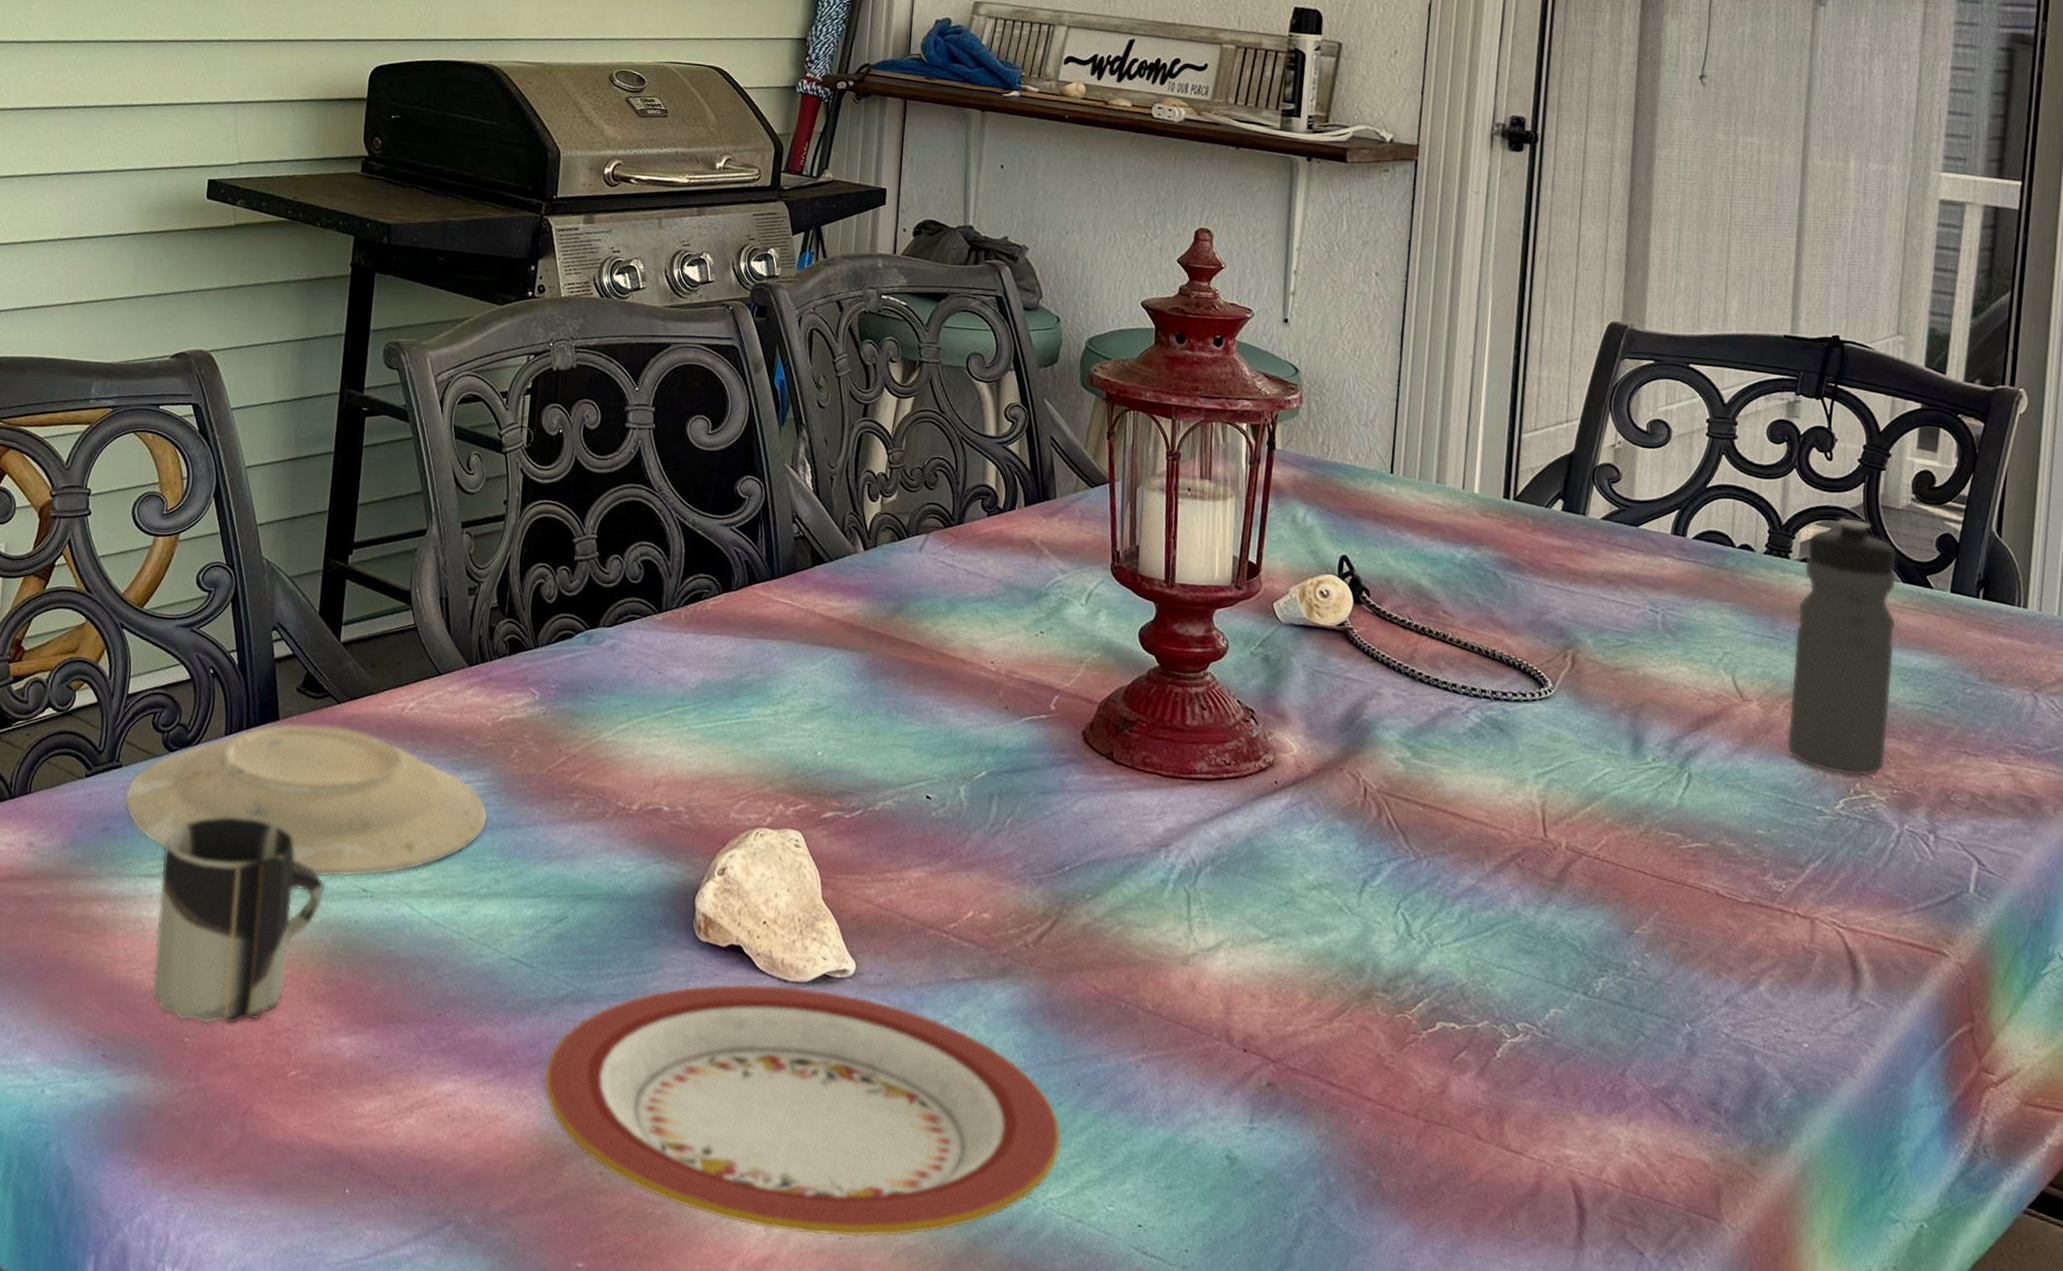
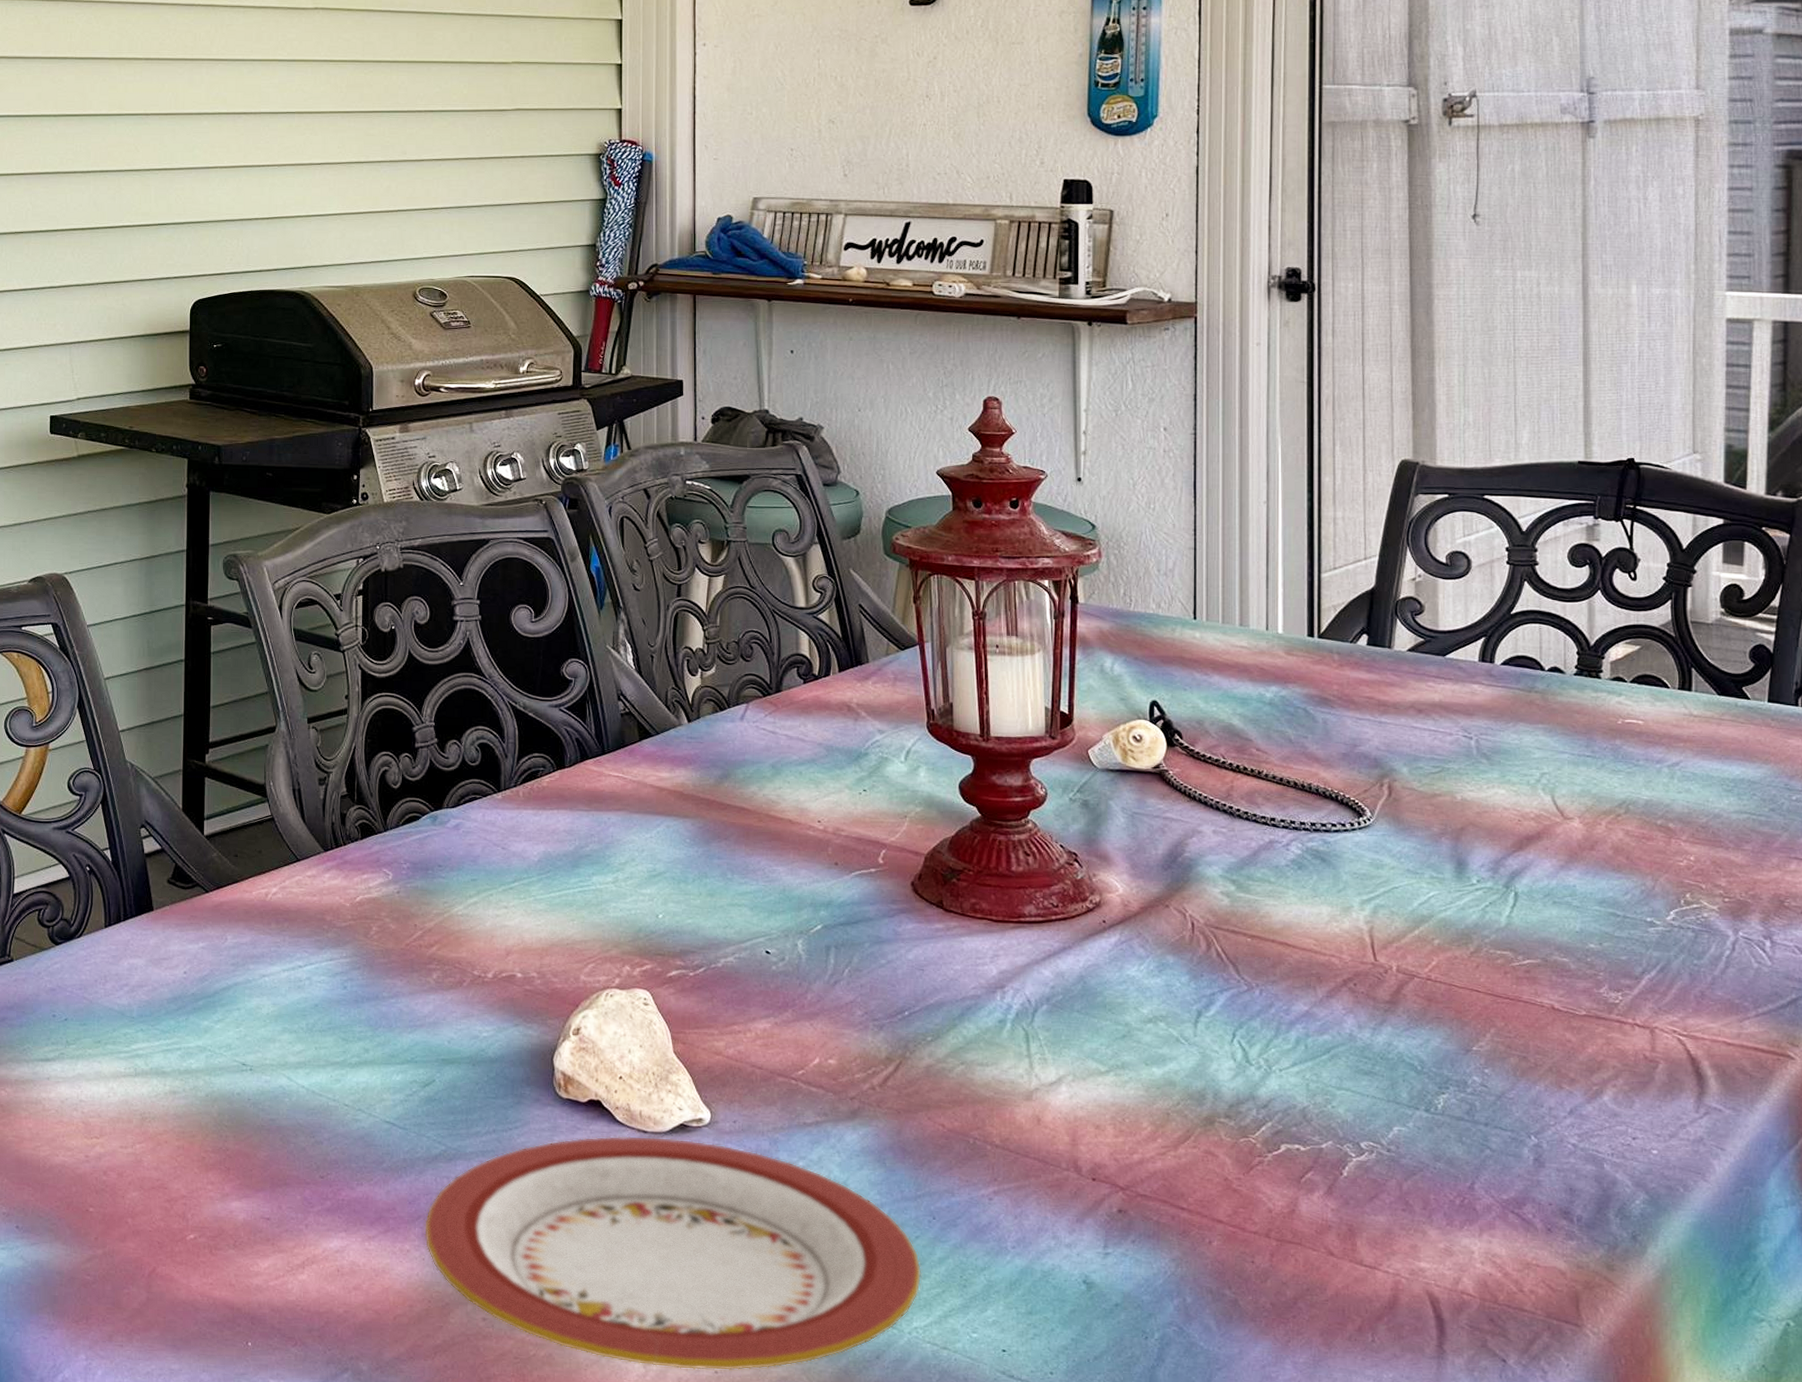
plate: present [124,722,489,878] -> none [17,912,354,1055]
cup: present [152,817,325,1025] -> none [56,1002,207,1195]
water bottle: present [1786,517,1898,777] -> none [1612,634,1716,888]

